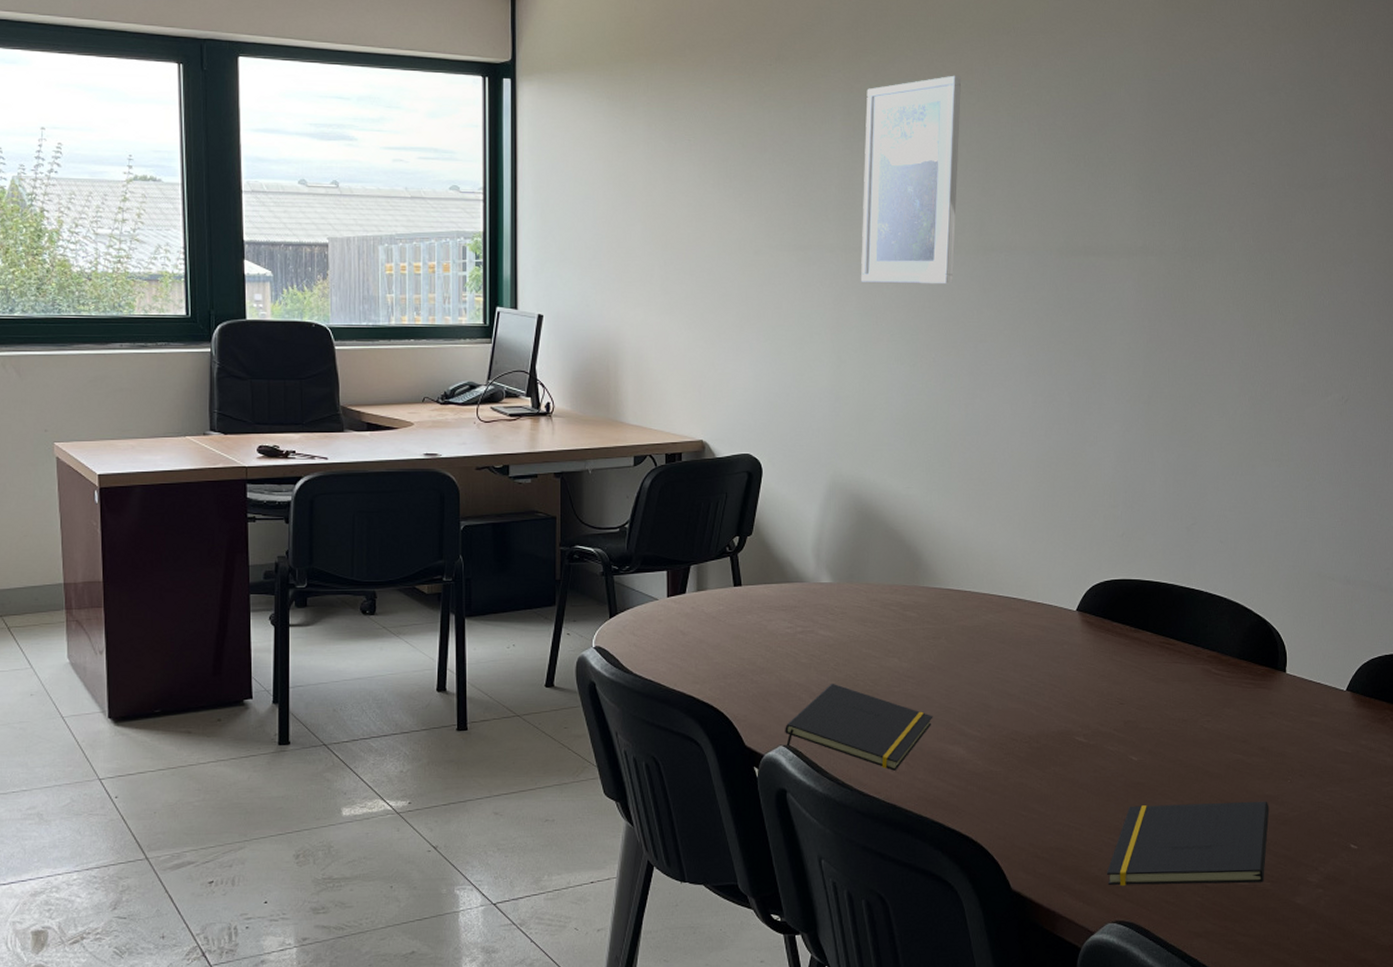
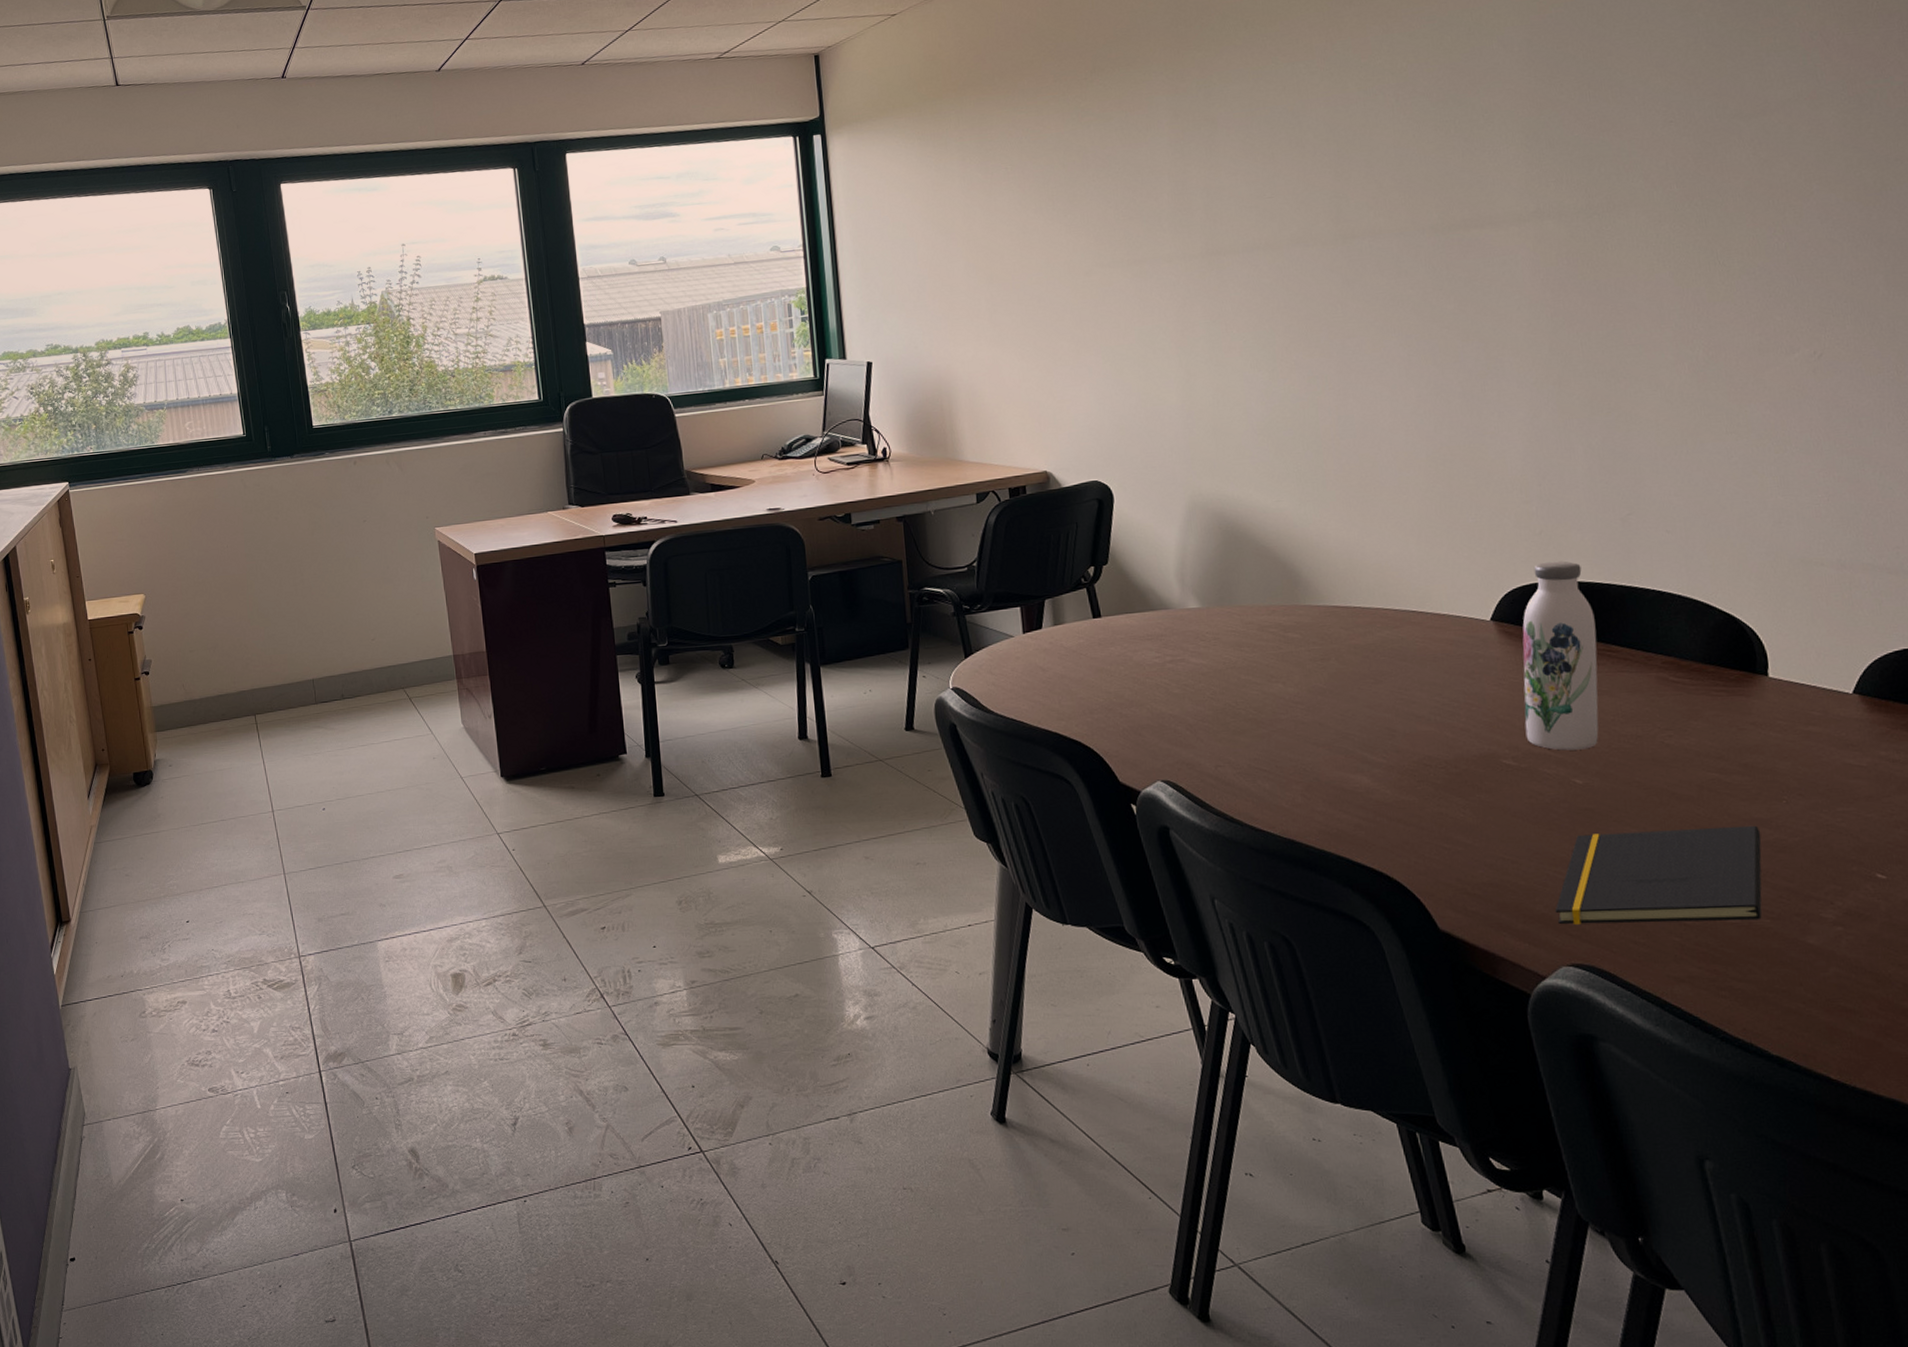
notepad: present [785,684,933,771] -> none [1161,714,1329,804]
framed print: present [860,75,962,285] -> none [1193,56,1310,290]
water bottle: none [1096,561,1159,731] -> present [1522,560,1599,751]

